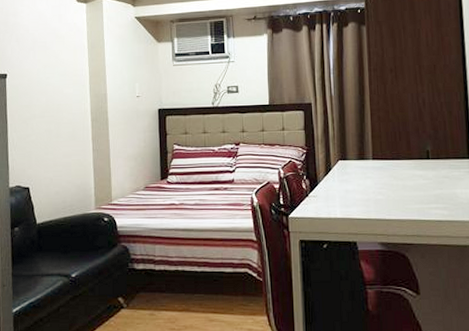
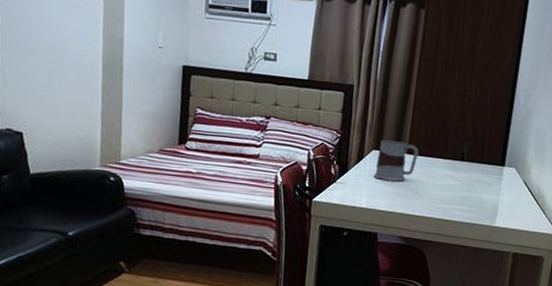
mug: none [343,149,384,188] -> present [373,140,419,182]

